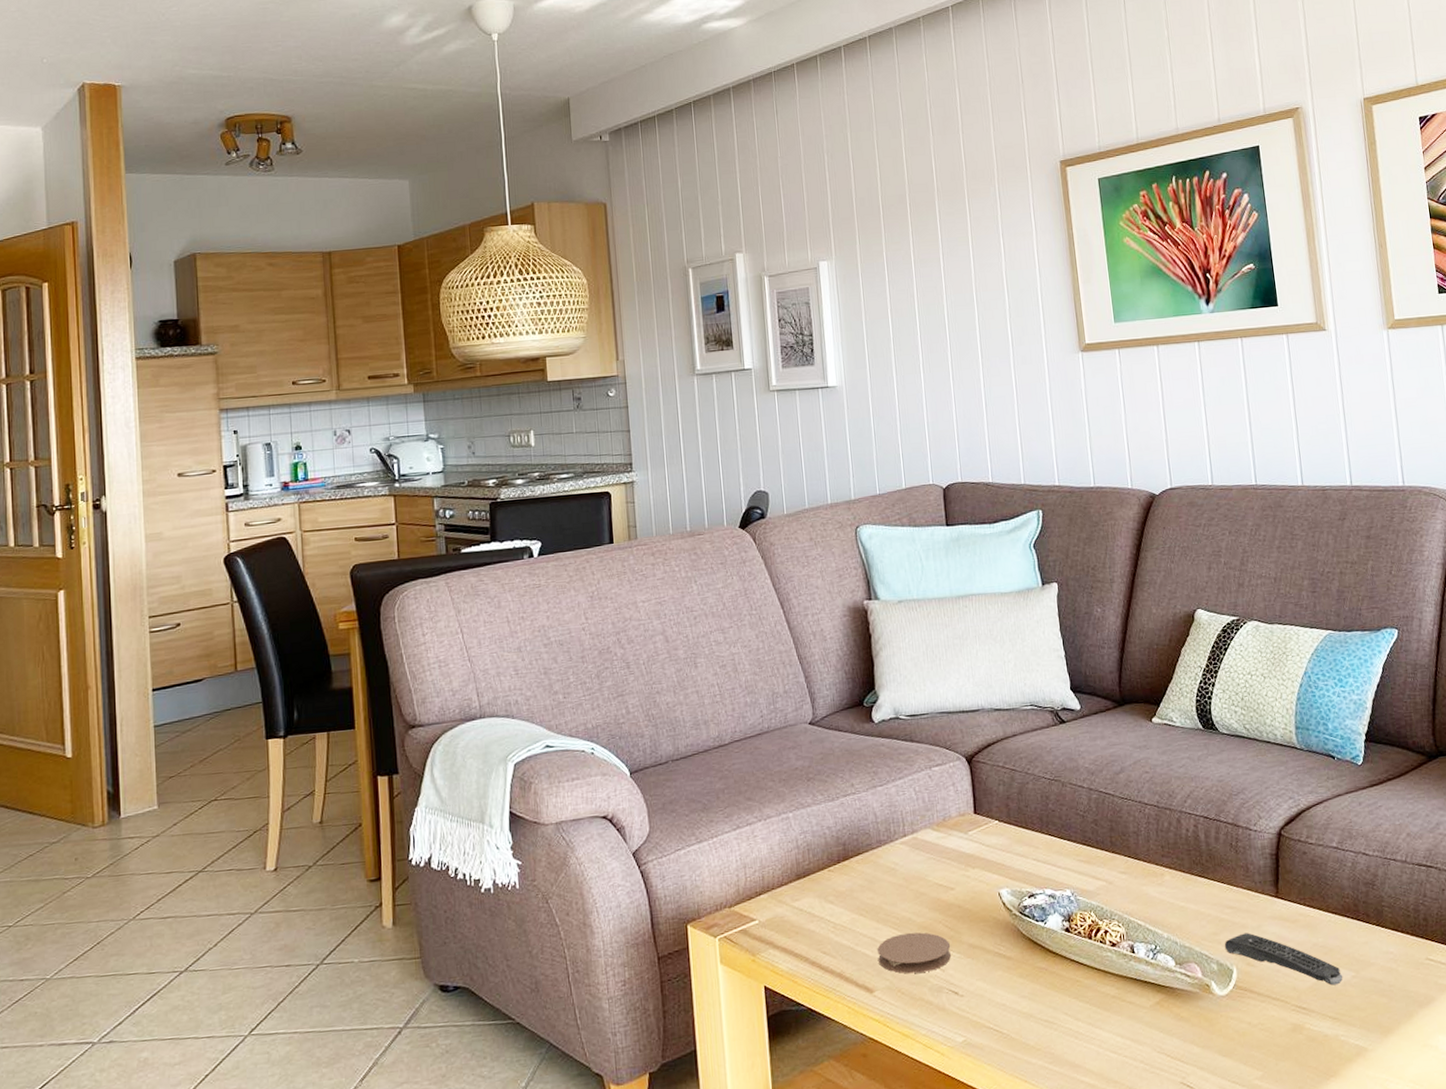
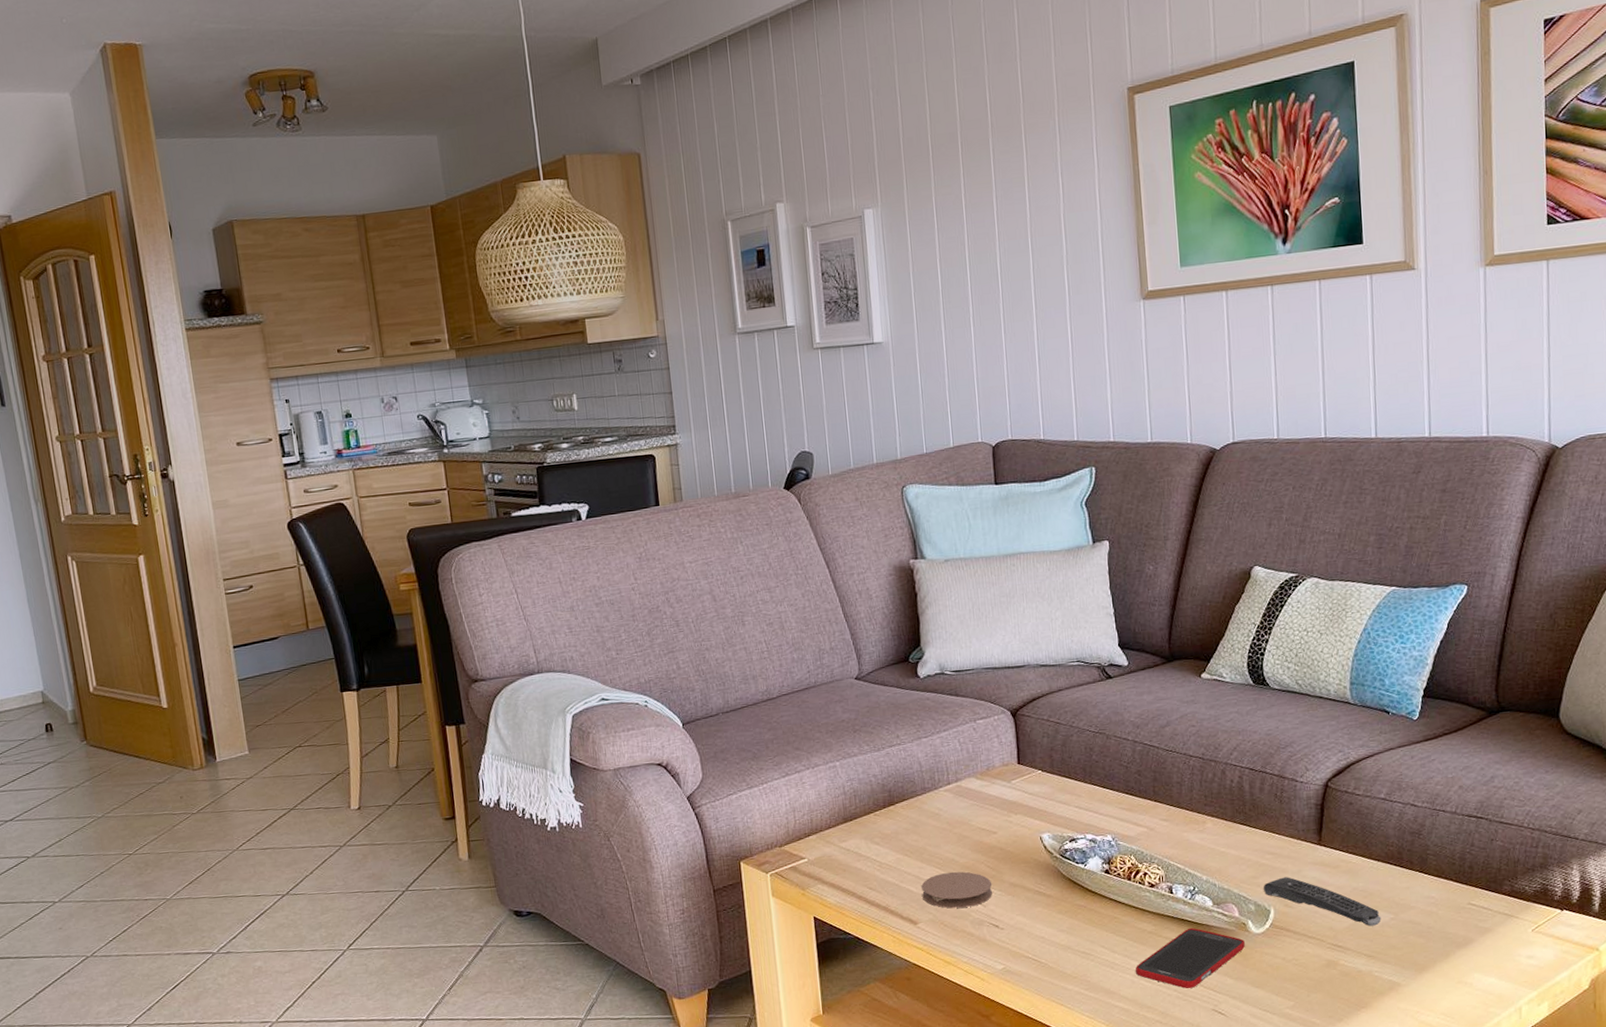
cell phone: none [1100,990,1210,1060] -> present [1136,927,1245,989]

